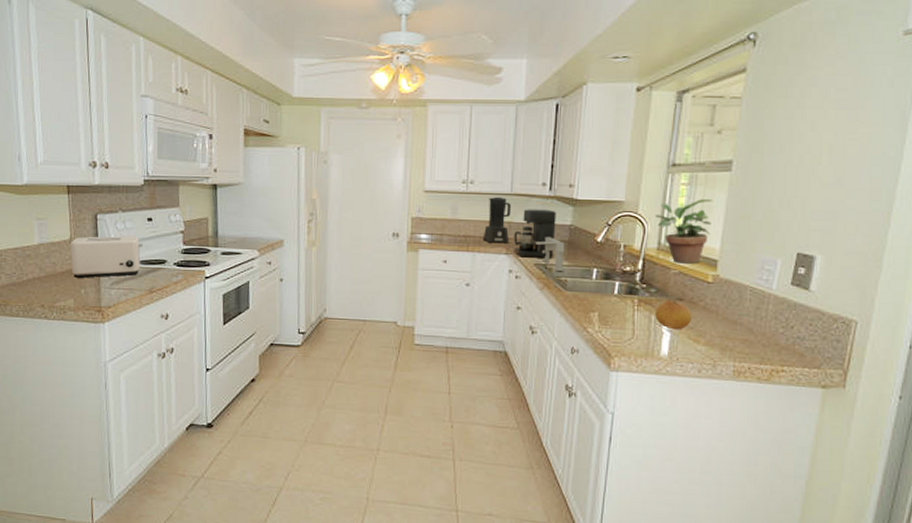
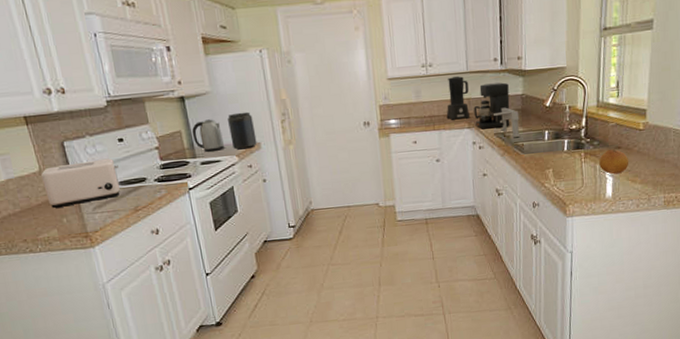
kettle: none [218,210,248,243] -> present [191,119,225,152]
soda can: none [255,207,281,245] -> present [228,111,257,150]
potted plant: present [654,199,713,264] -> none [592,56,640,117]

